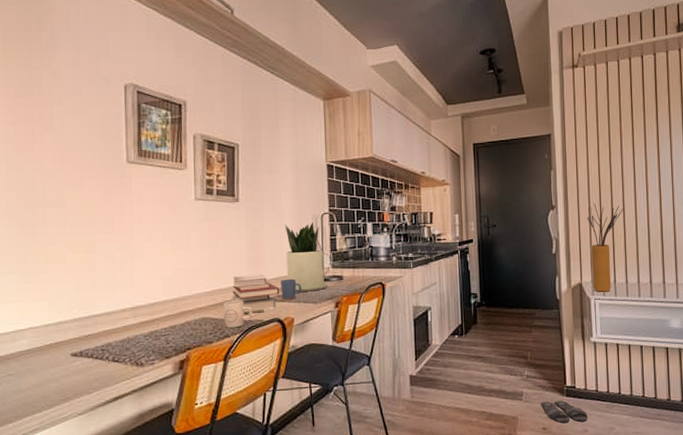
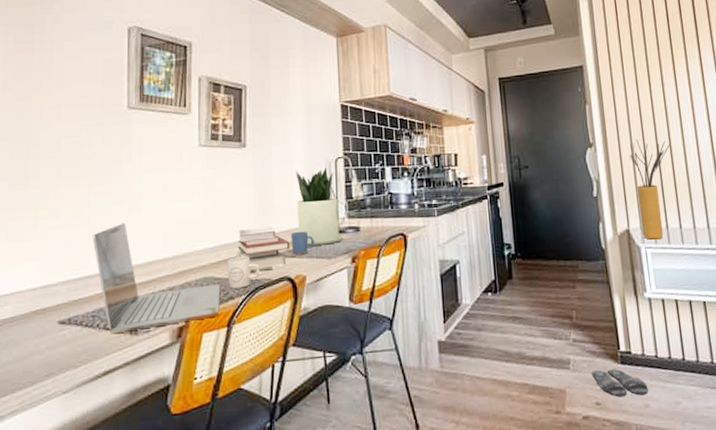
laptop: none [99,268,217,366] -> present [92,223,221,334]

